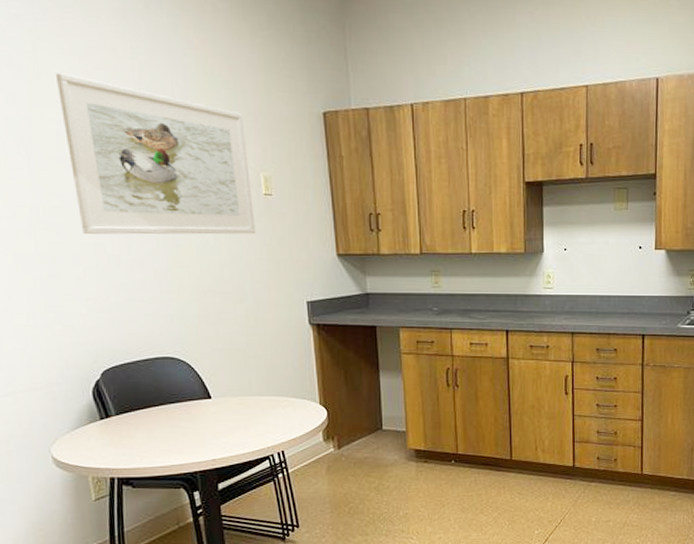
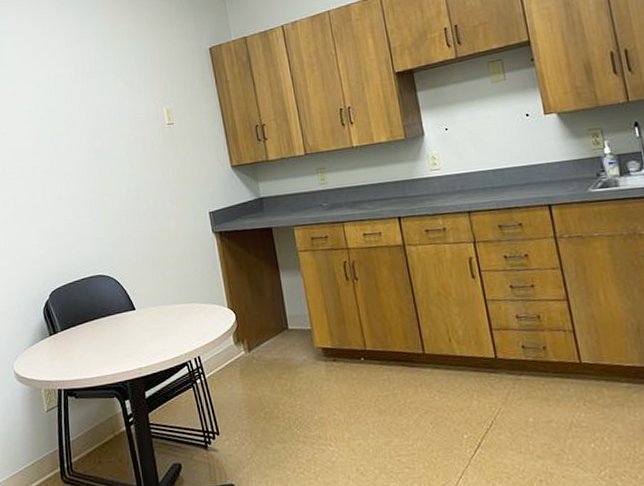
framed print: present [55,73,256,235] -> none [15,58,163,179]

